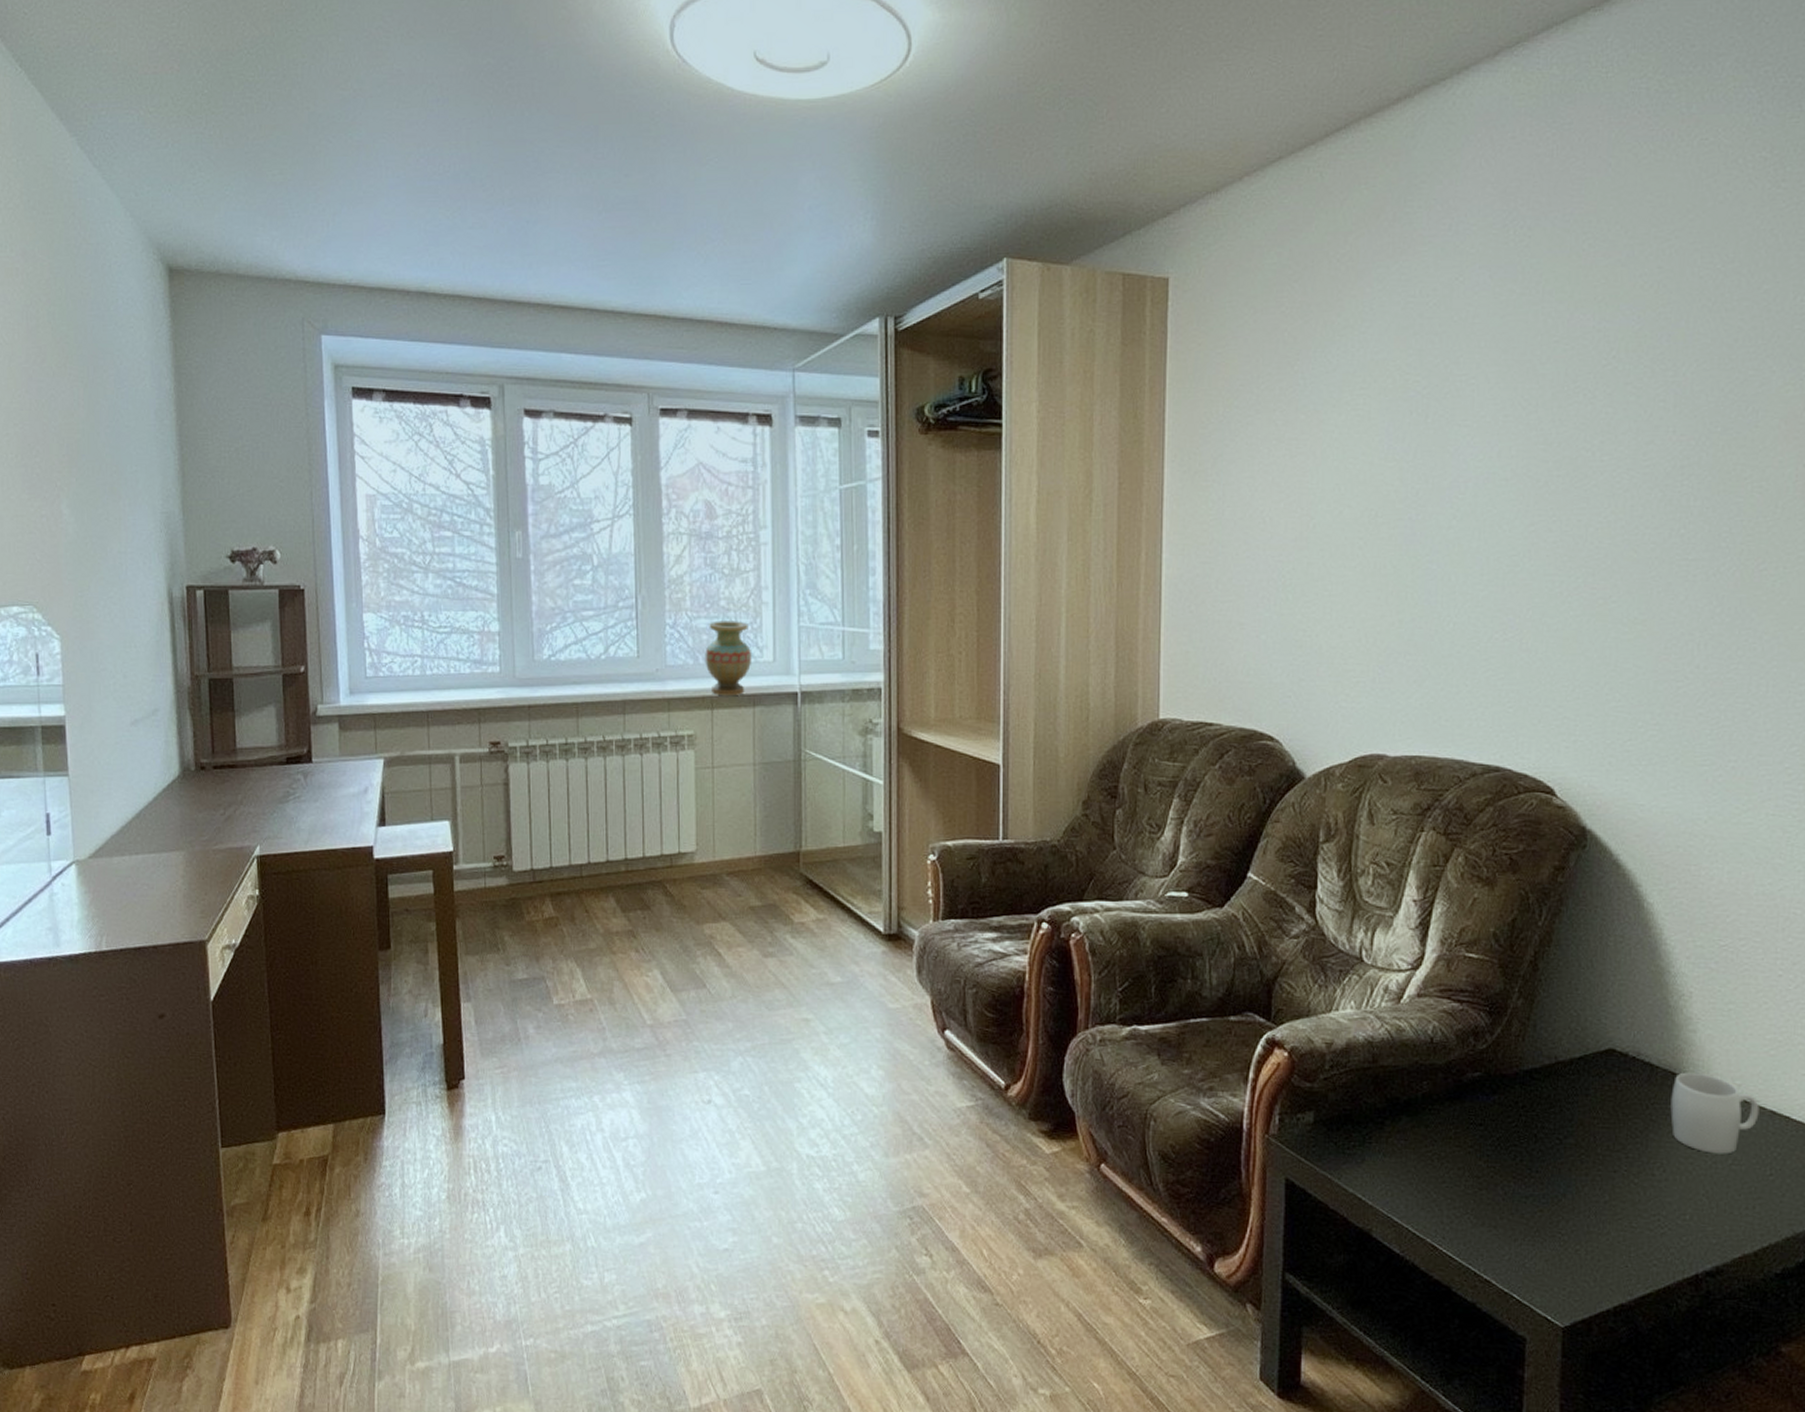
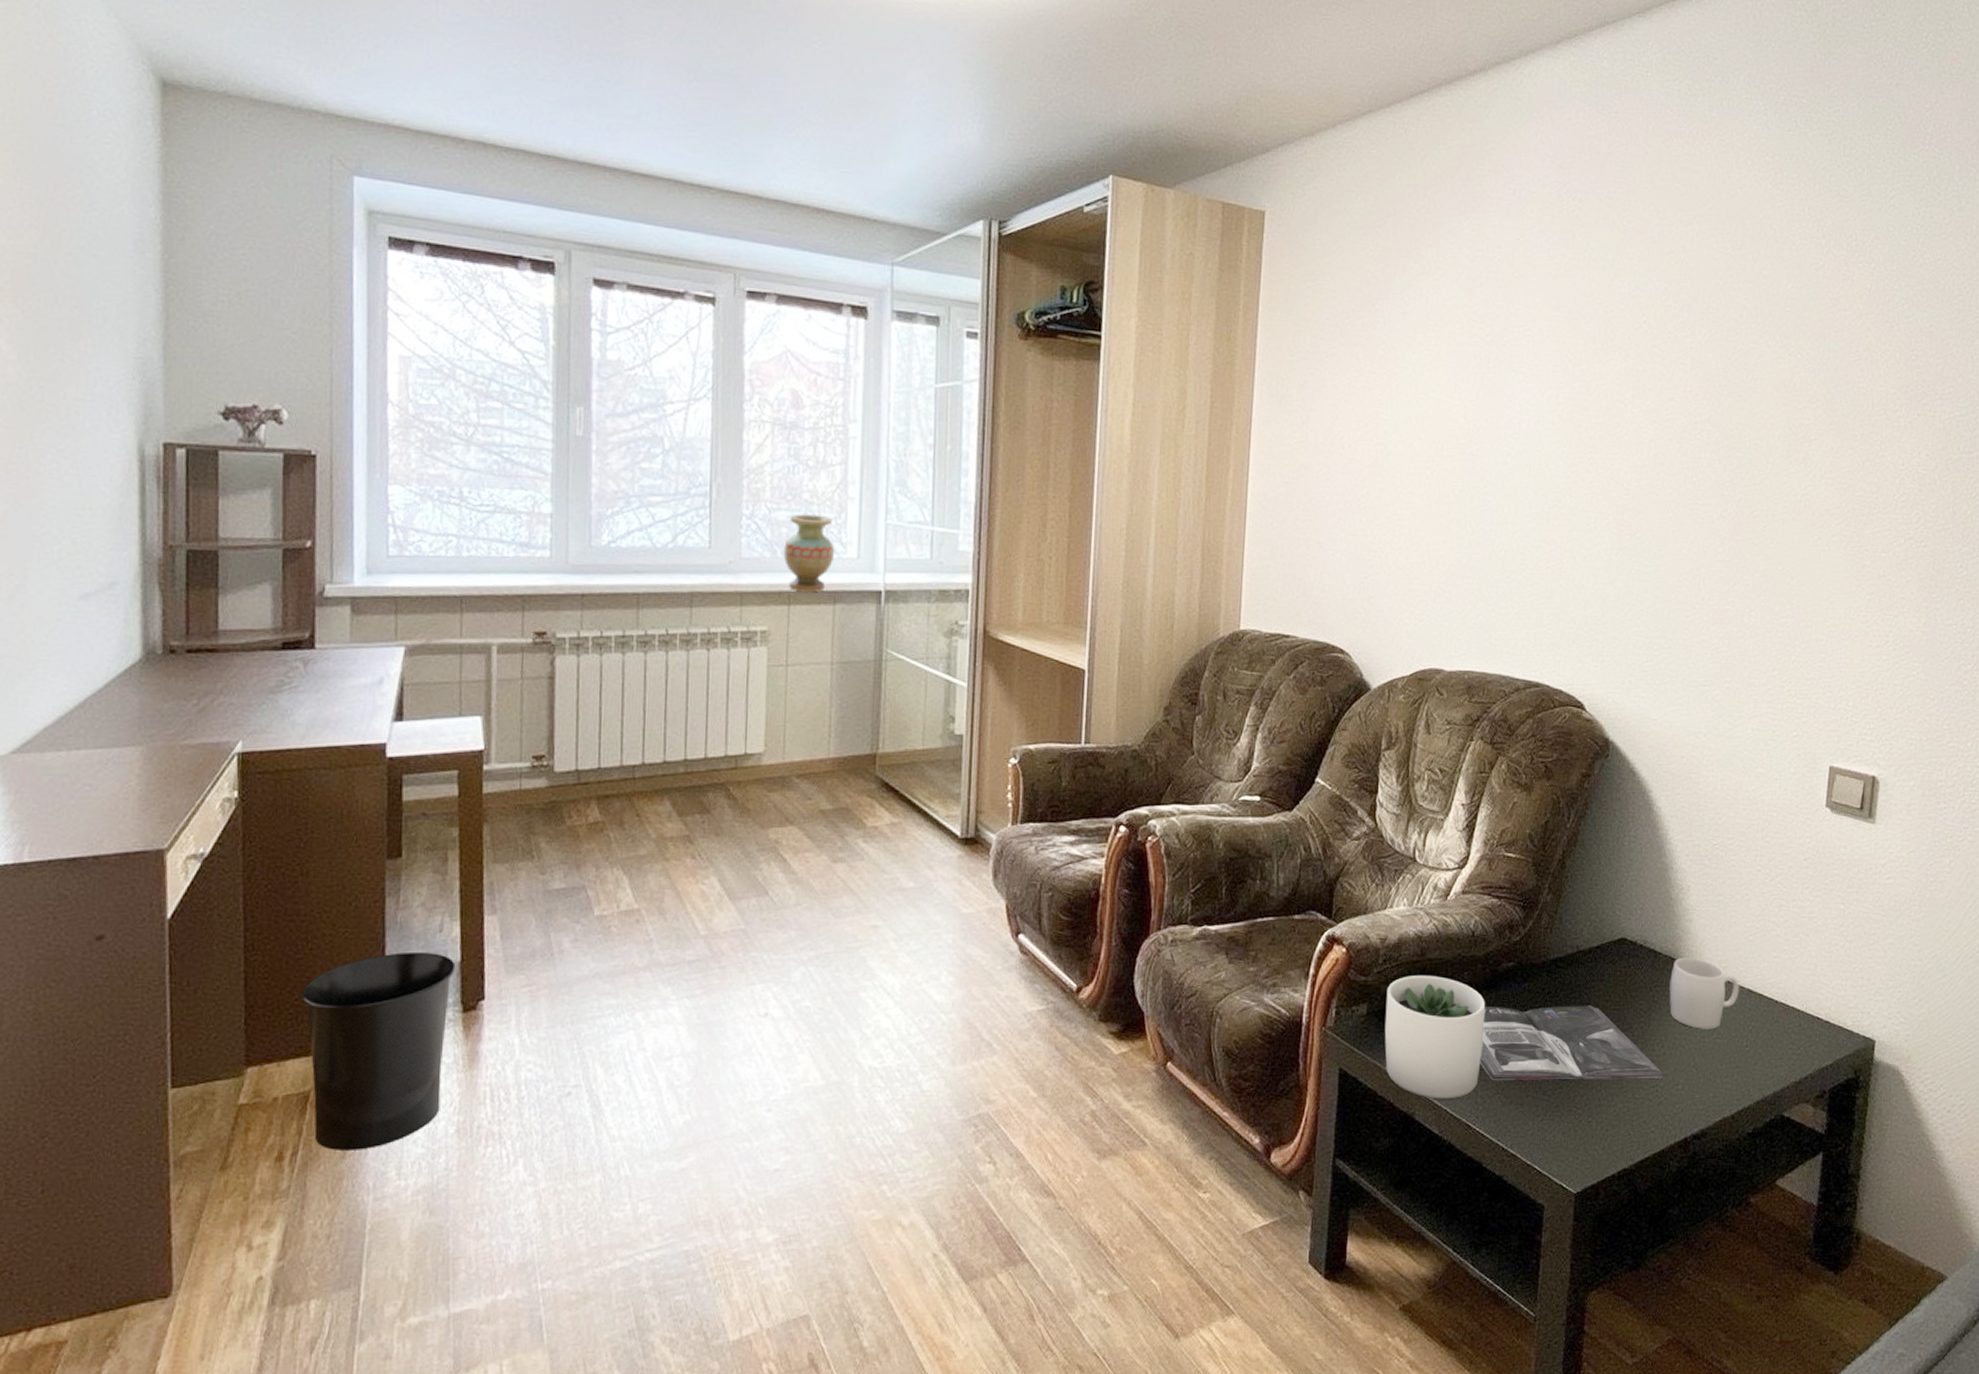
waste bin: none [317,1034,439,1210] -> present [302,951,456,1150]
planter: none [1334,1082,1450,1218] -> present [1384,974,1486,1100]
magazine: none [1445,1119,1667,1206] -> present [1480,1005,1664,1080]

